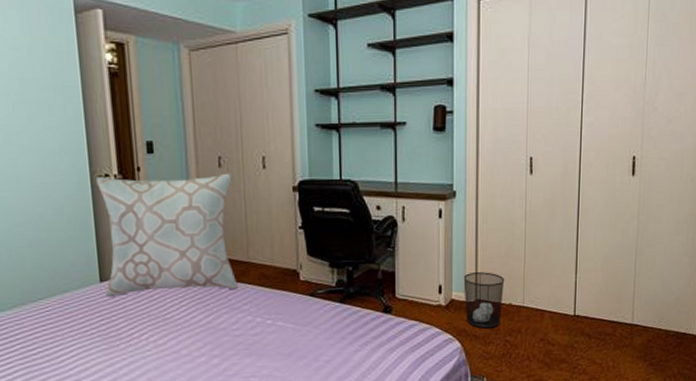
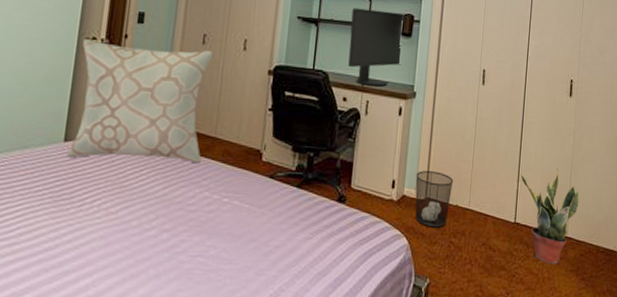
computer monitor: none [375,105,437,191] -> present [348,7,406,87]
potted plant: none [578,255,646,353] -> present [520,168,579,265]

